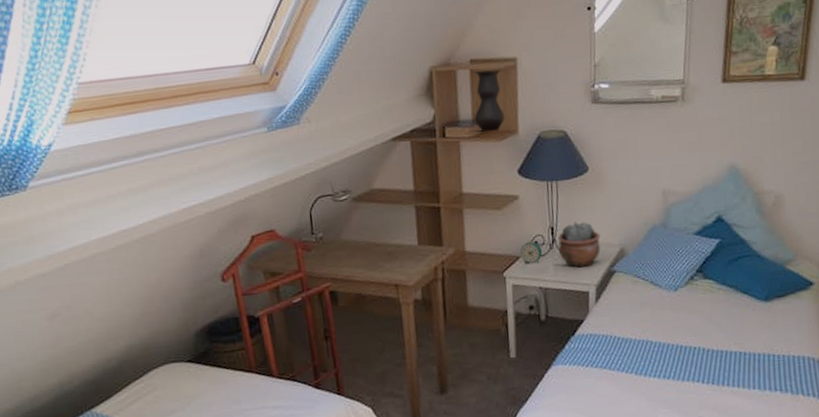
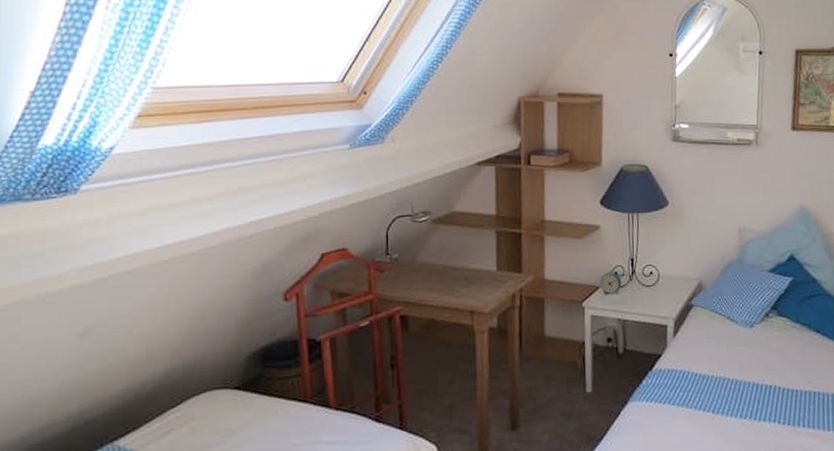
vase: present [474,69,505,133] -> none [559,104,590,163]
potted cactus: present [558,221,601,268] -> none [637,254,679,300]

